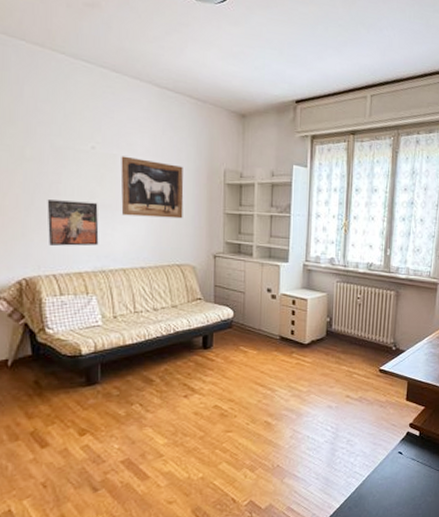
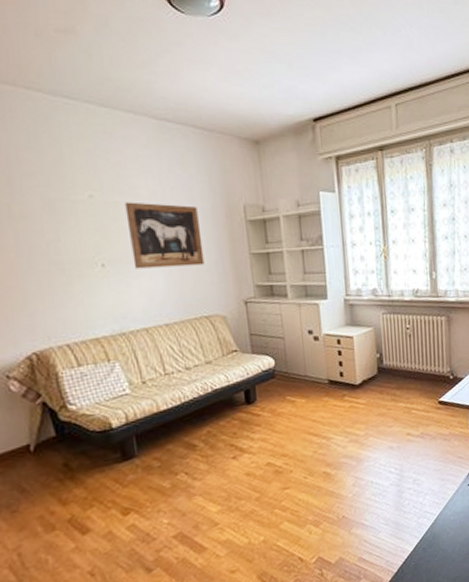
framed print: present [47,199,99,246] -> none [46,258,114,312]

